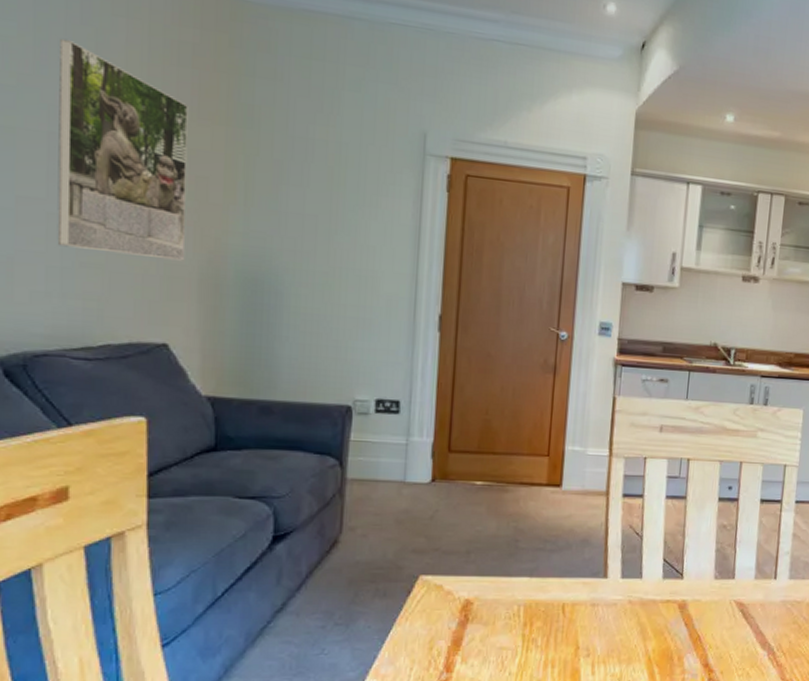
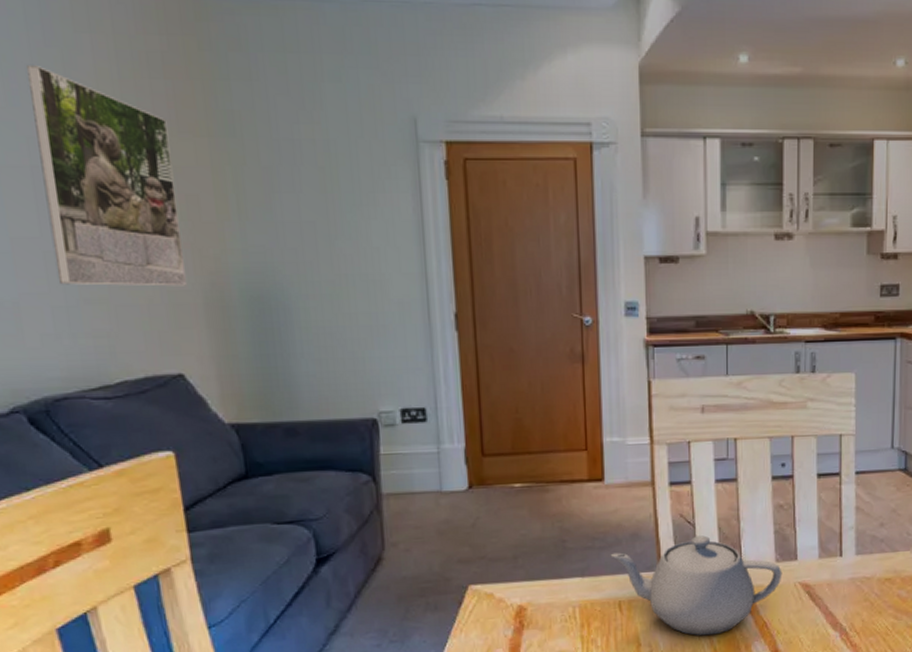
teapot: none [559,547,720,644] -> present [610,535,782,636]

